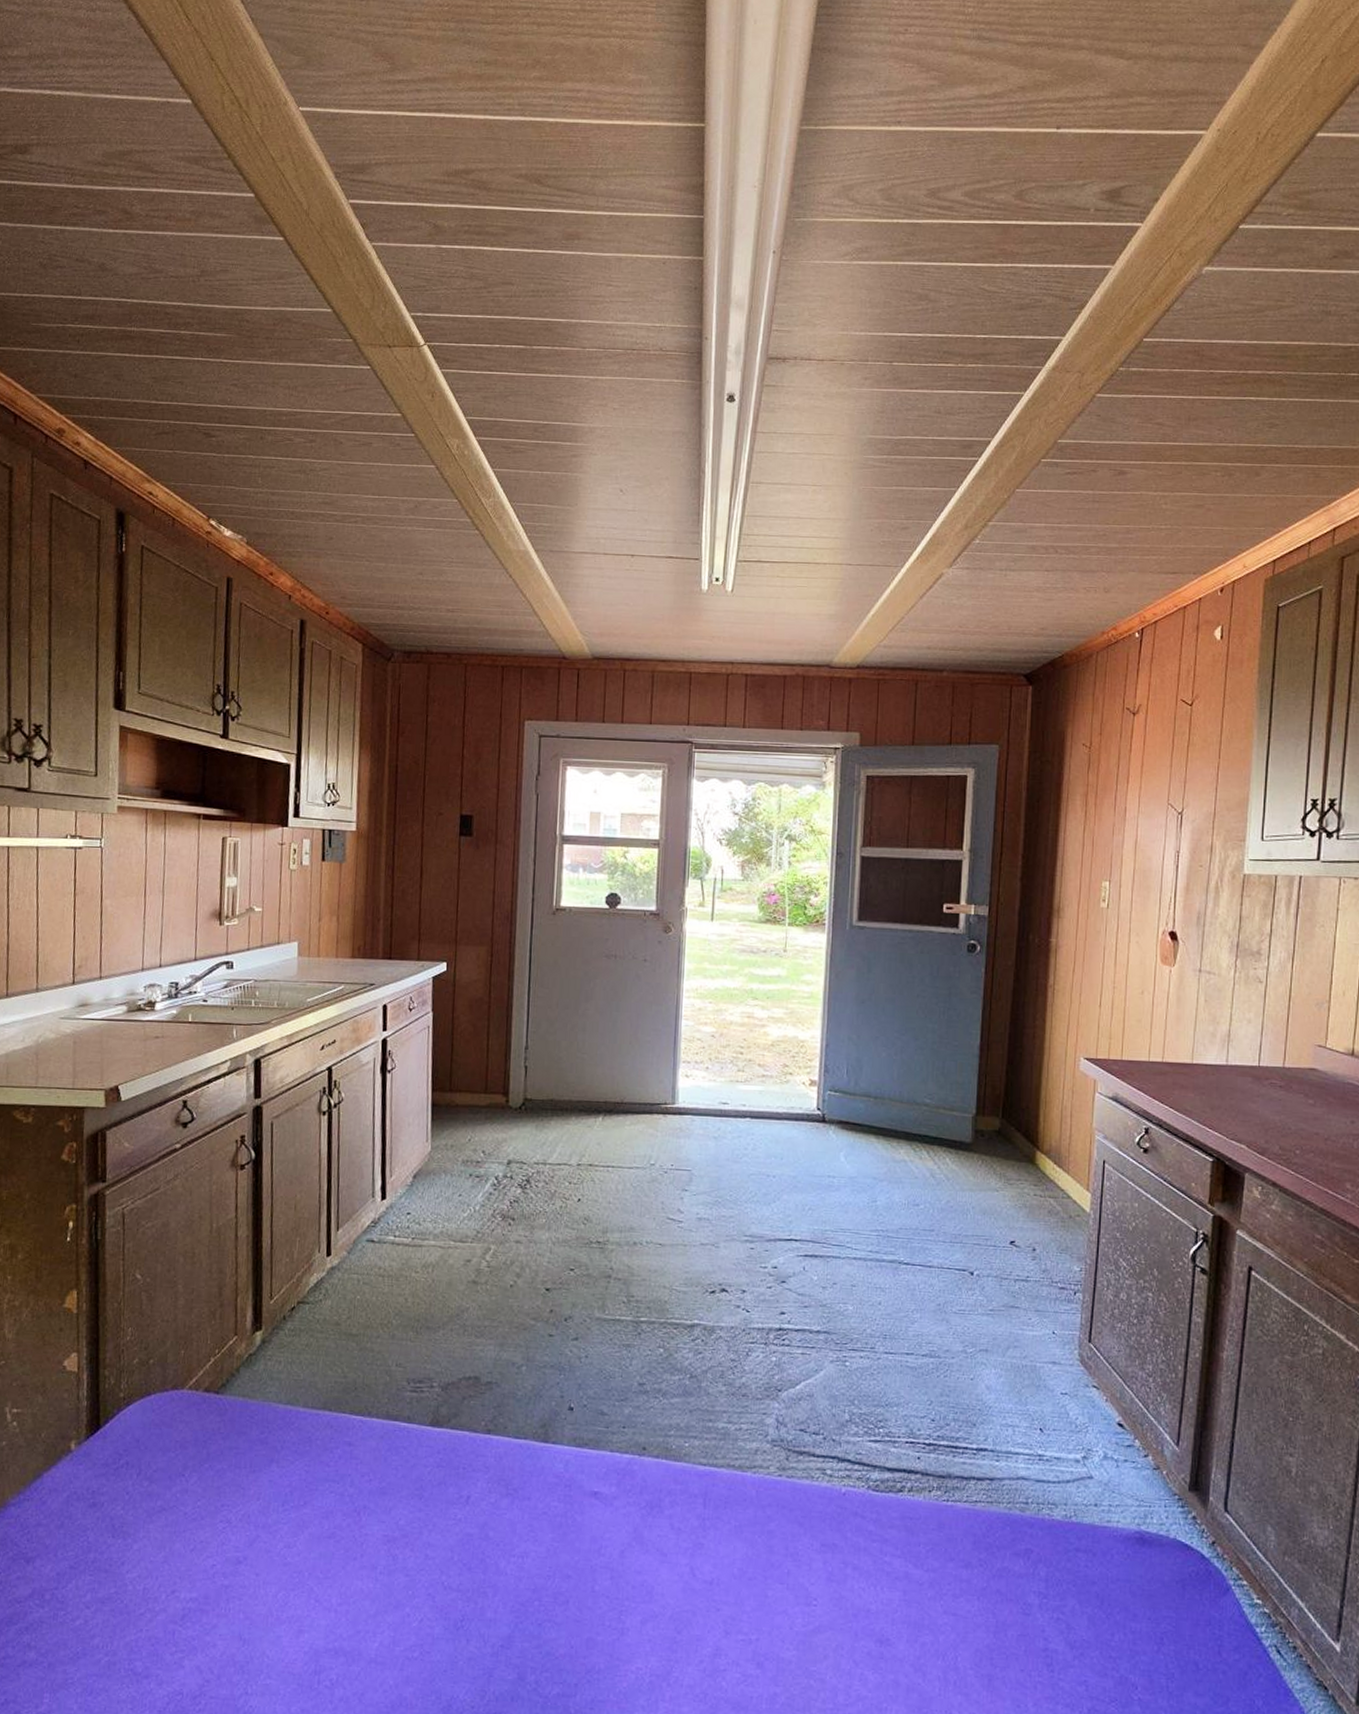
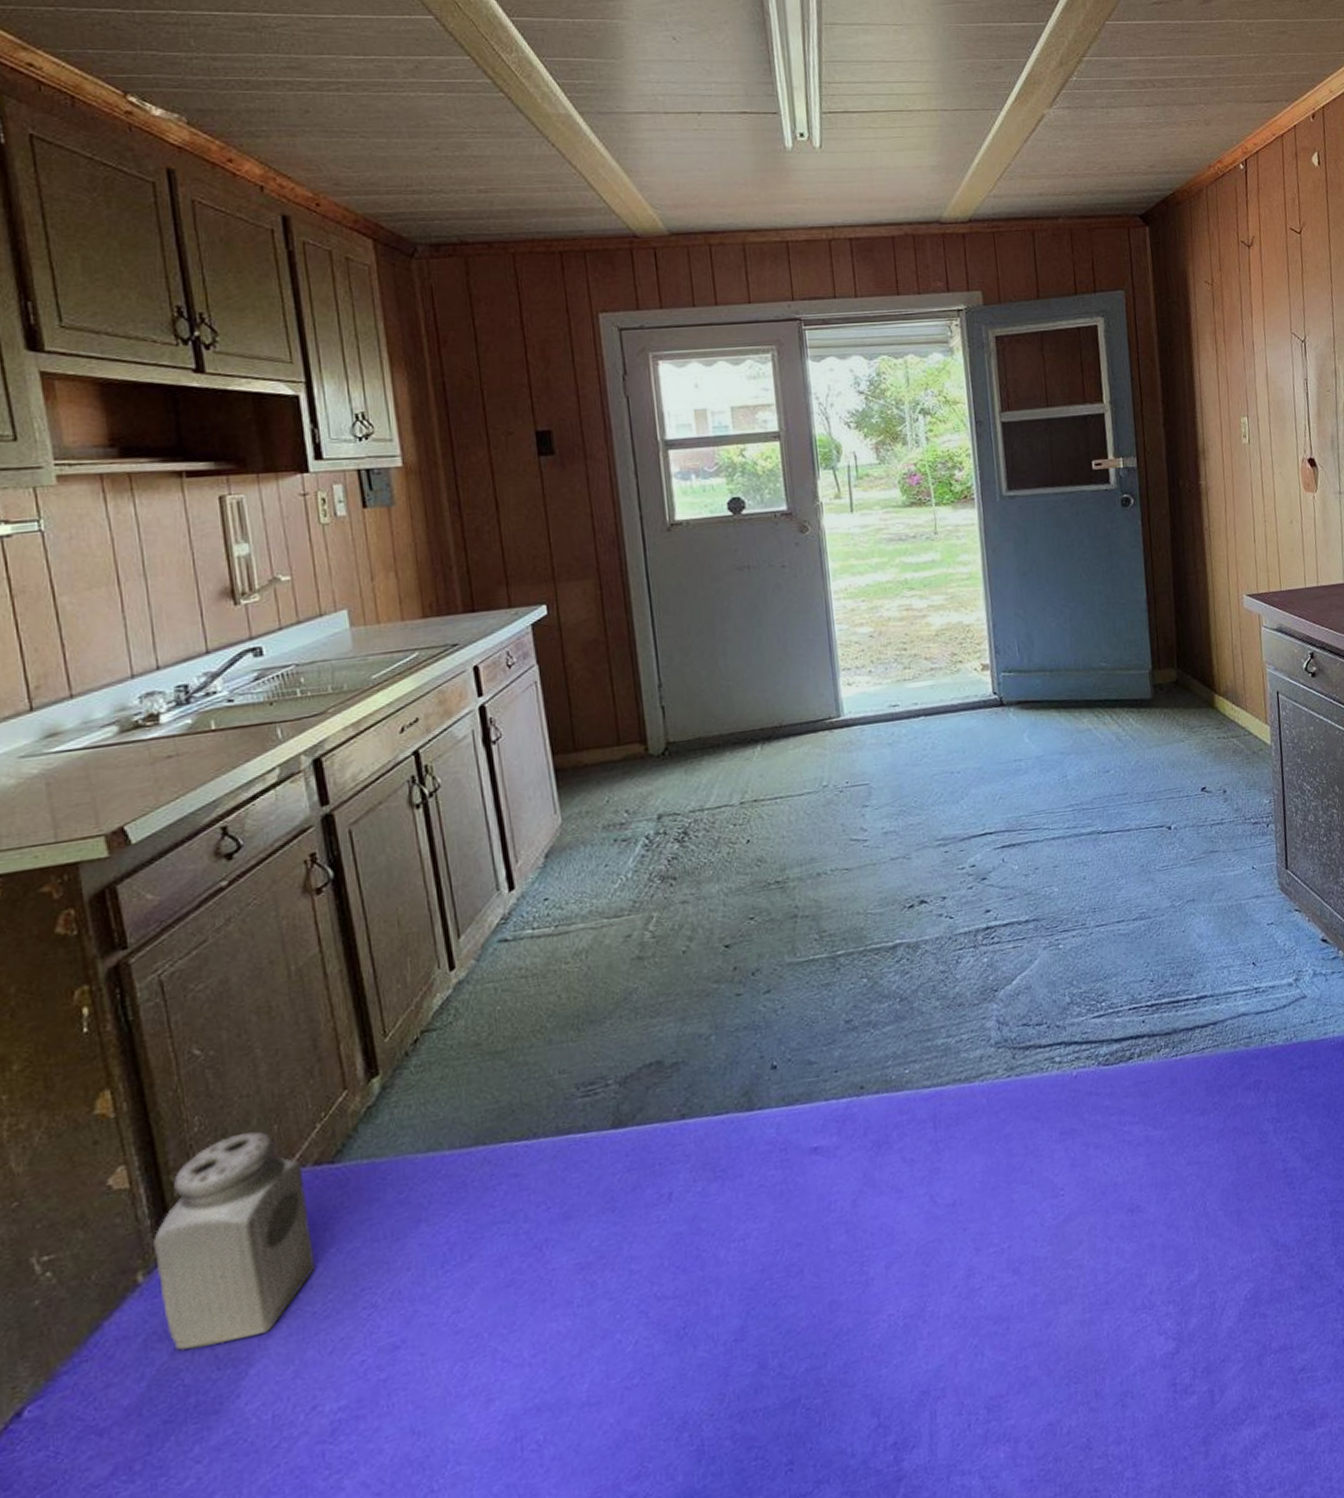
salt shaker: none [83,1350,196,1518] -> present [153,1131,317,1350]

